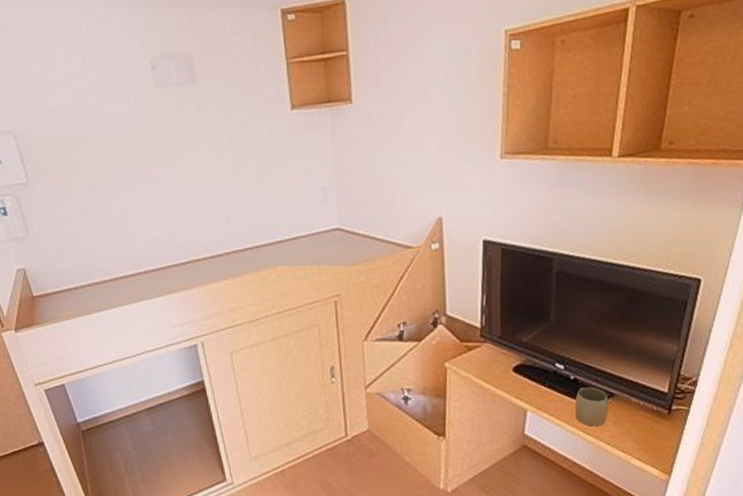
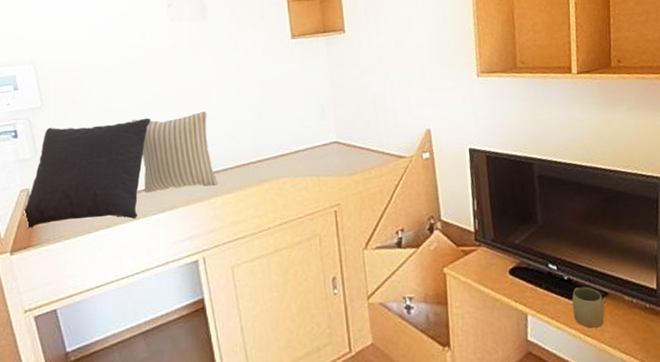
cushion: none [22,197,142,308] -> present [23,117,151,229]
pillow: none [121,192,214,276] -> present [131,111,218,193]

